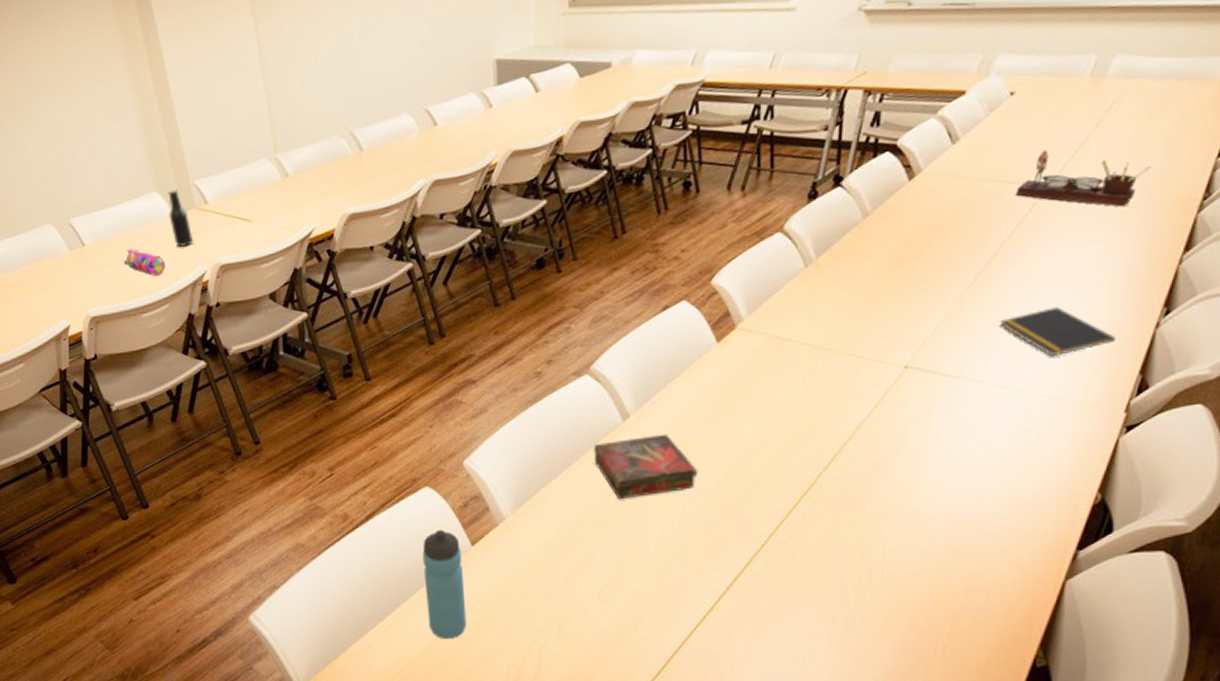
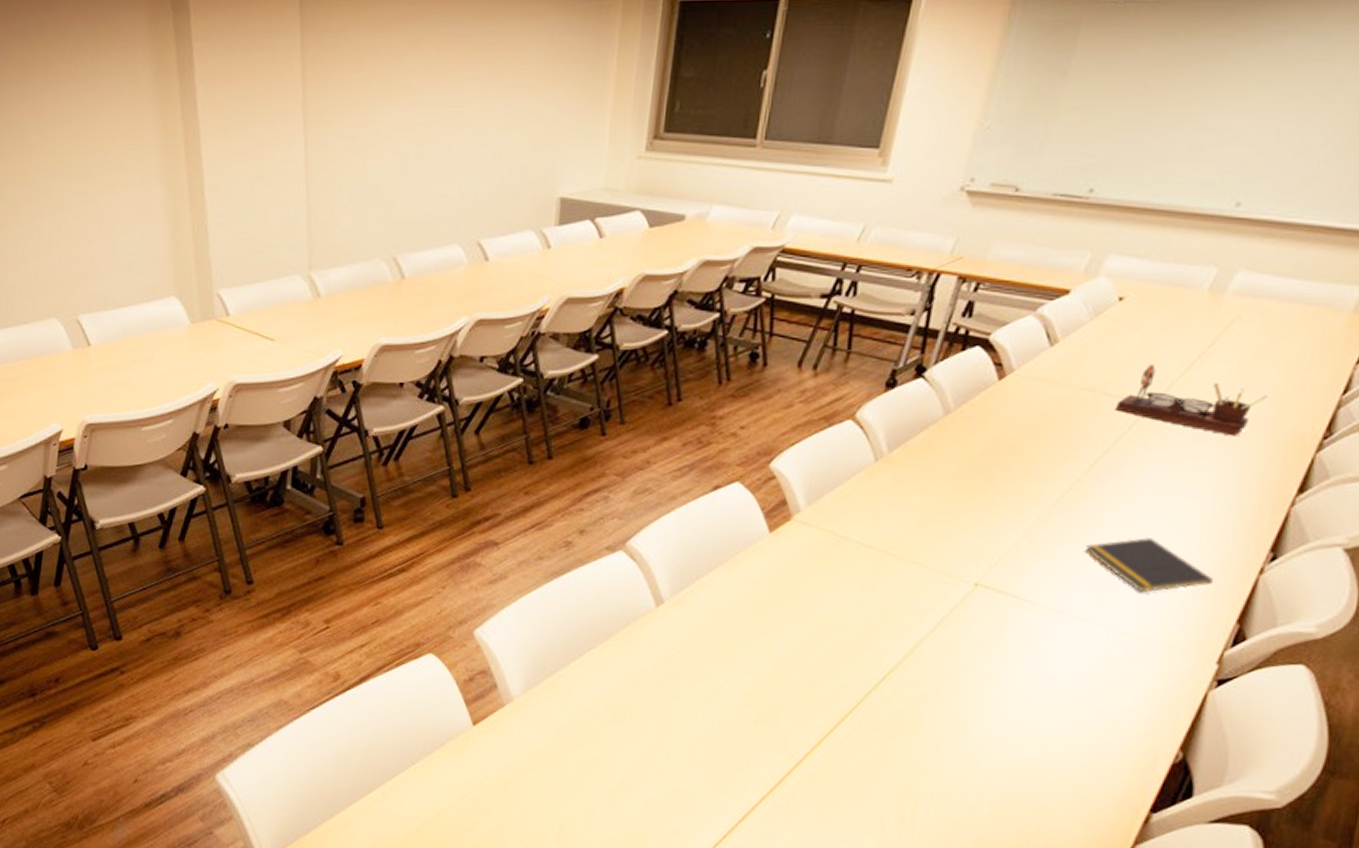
pencil case: present [123,249,166,276] -> none [129,355,175,387]
beer bottle: present [168,189,193,247] -> none [185,295,208,359]
water bottle: present [422,529,467,640] -> none [415,702,461,828]
book: present [593,434,698,500] -> none [619,626,734,694]

